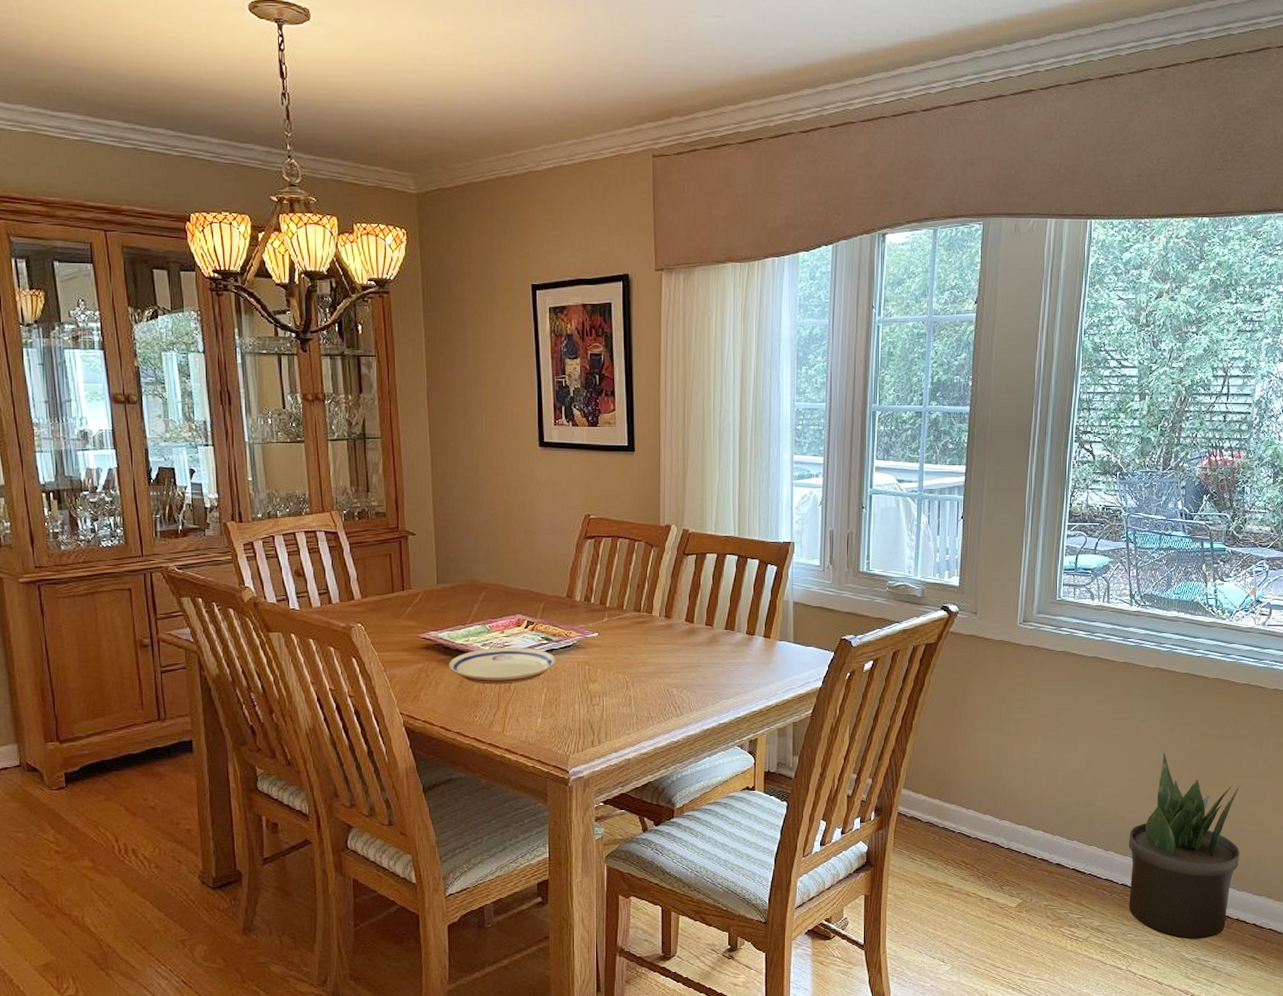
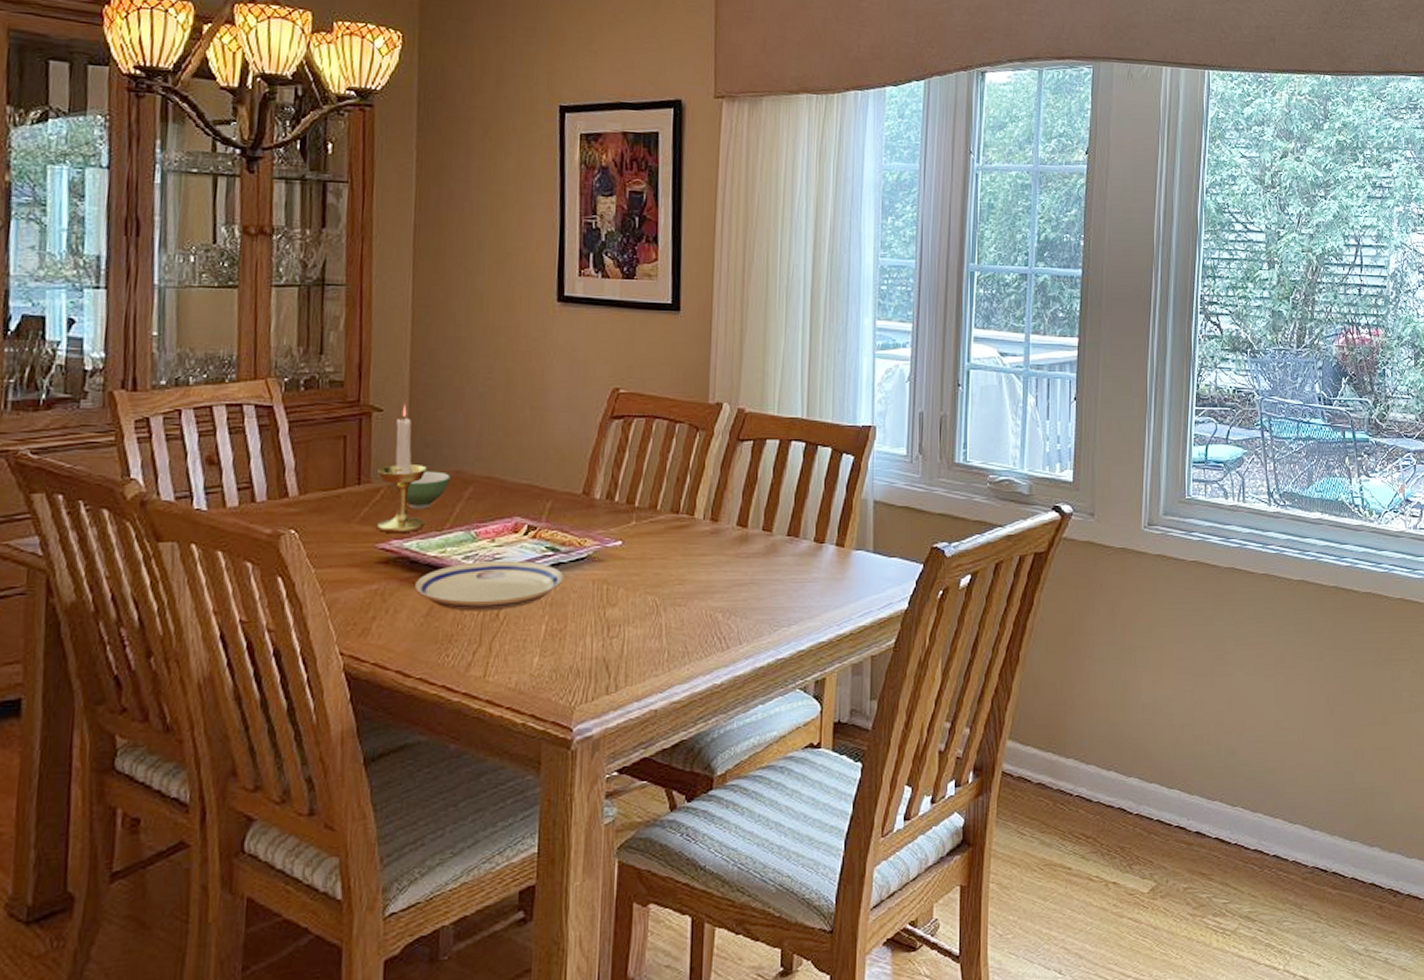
candlestick: none [414,528,453,627] -> present [376,403,428,534]
bowl: none [427,580,468,609] -> present [392,471,451,509]
planter: present [1128,752,1240,939] -> none [1279,684,1406,925]

